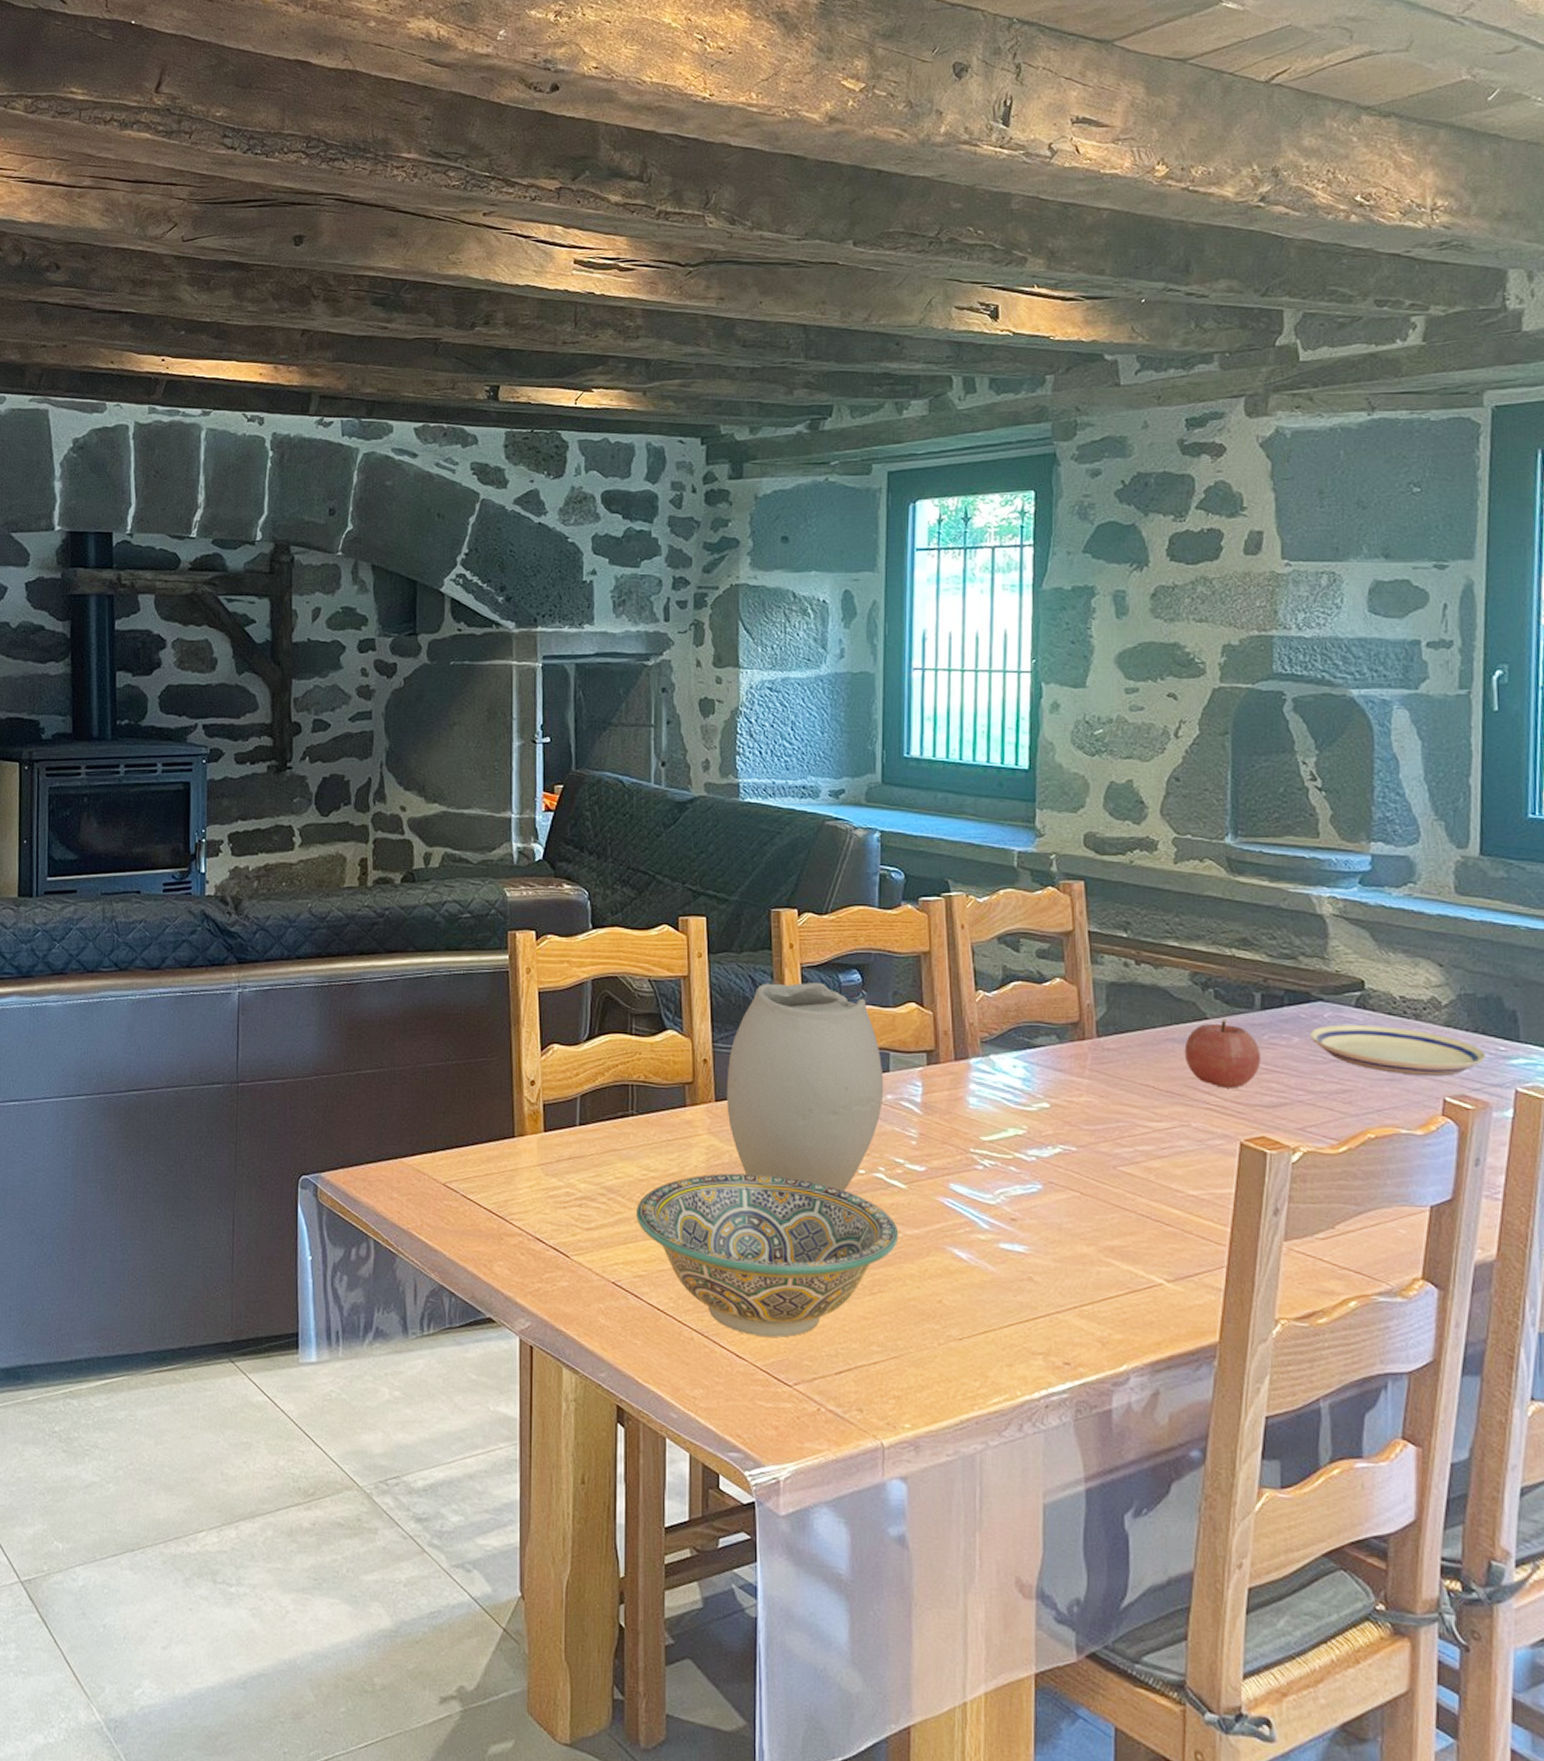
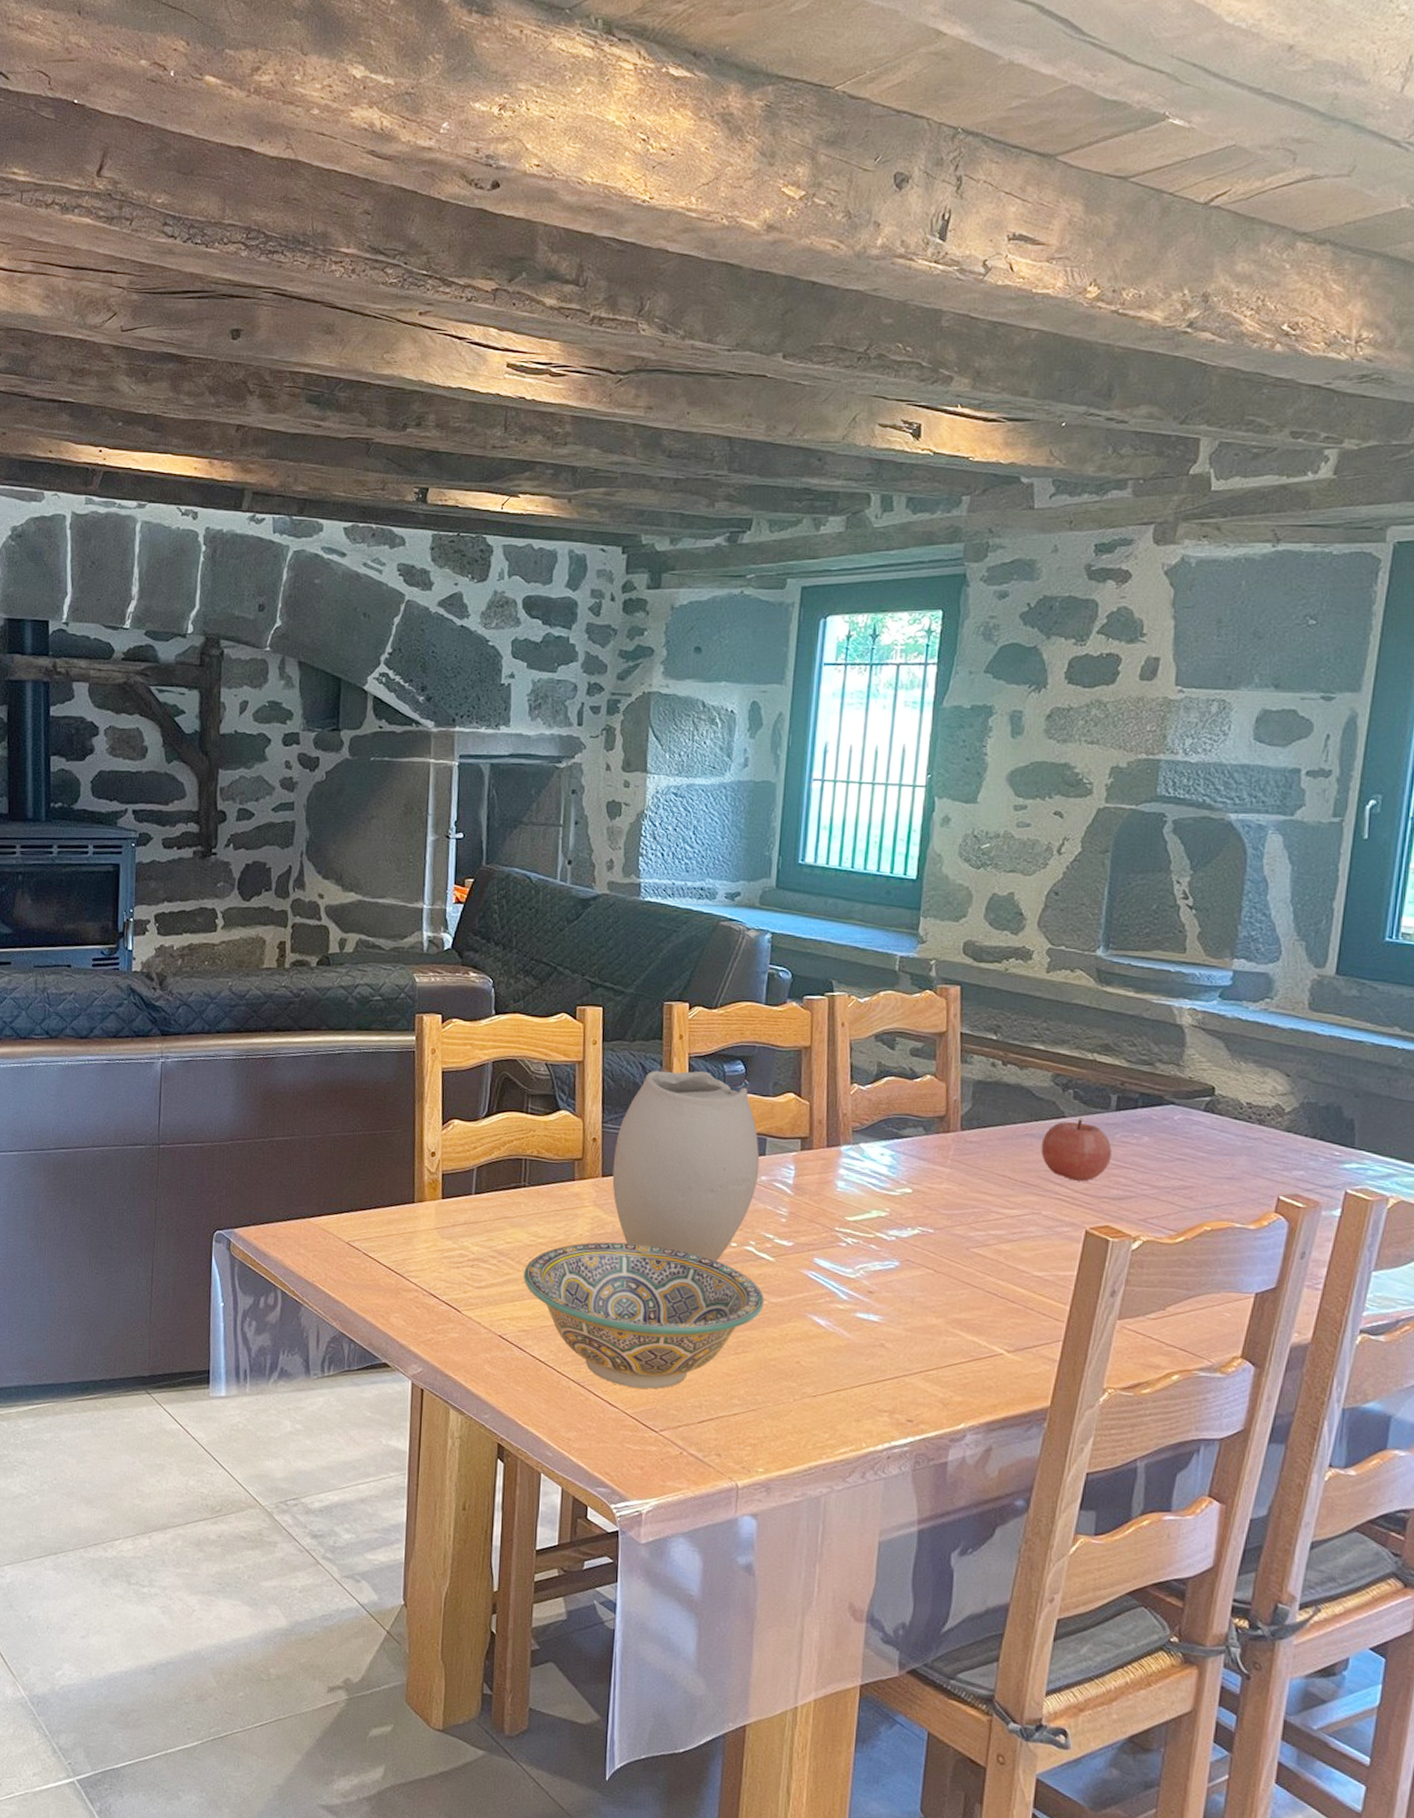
plate: present [1309,1024,1486,1076] -> none [1159,1126,1322,1177]

